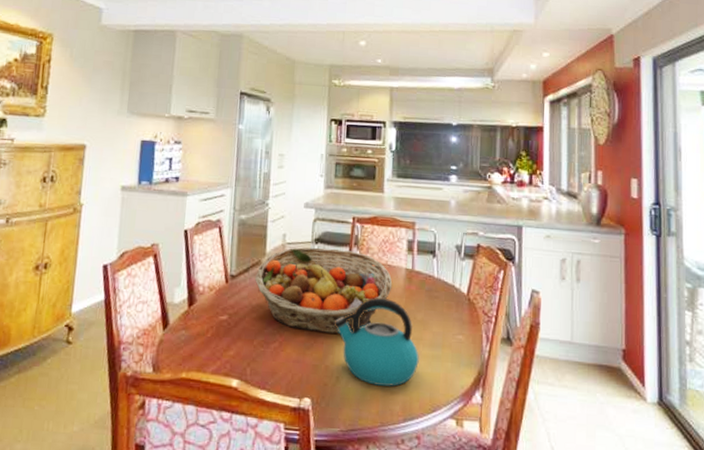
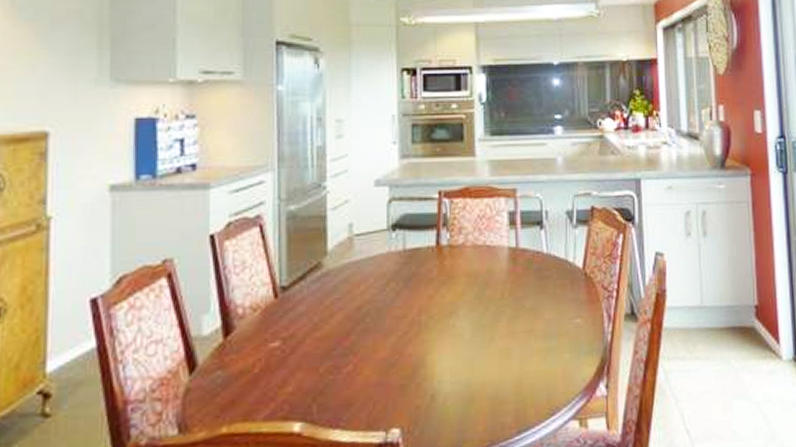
fruit basket: present [255,247,393,334] -> none [315,233,494,344]
kettle: present [333,298,419,387] -> none [423,287,531,398]

